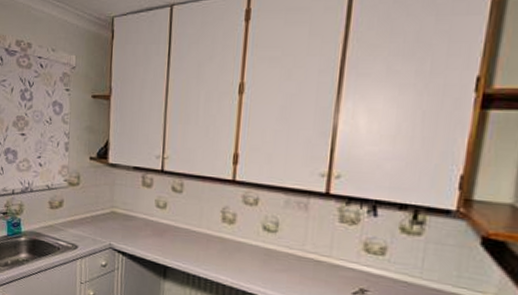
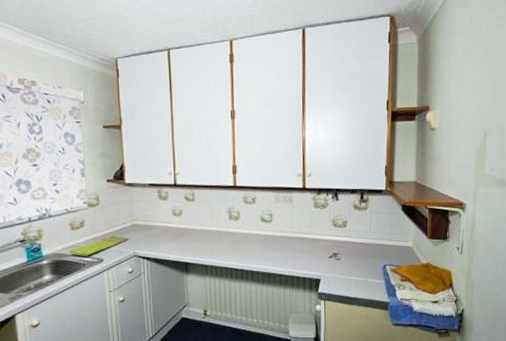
dish towel: none [46,220,106,240] -> present [70,234,129,256]

